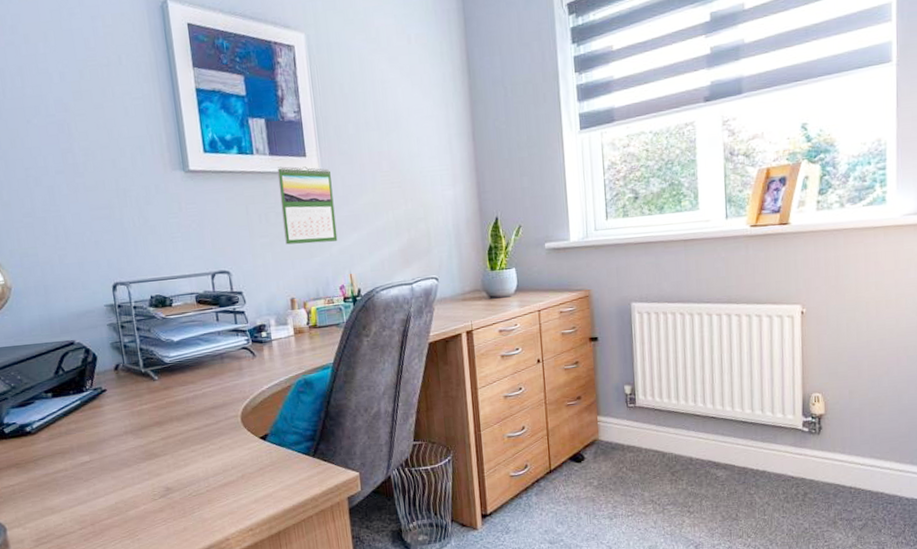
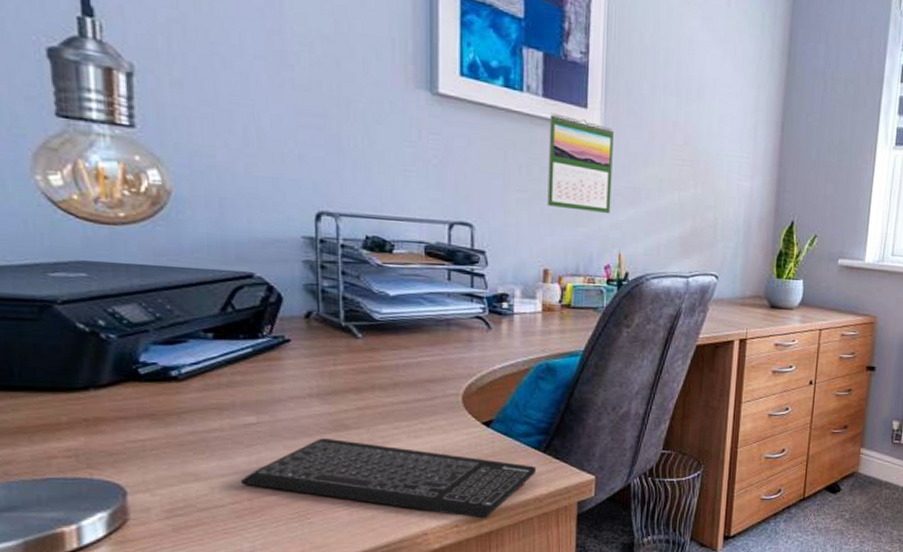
keyboard: none [83,466,310,522] -> present [240,438,537,519]

